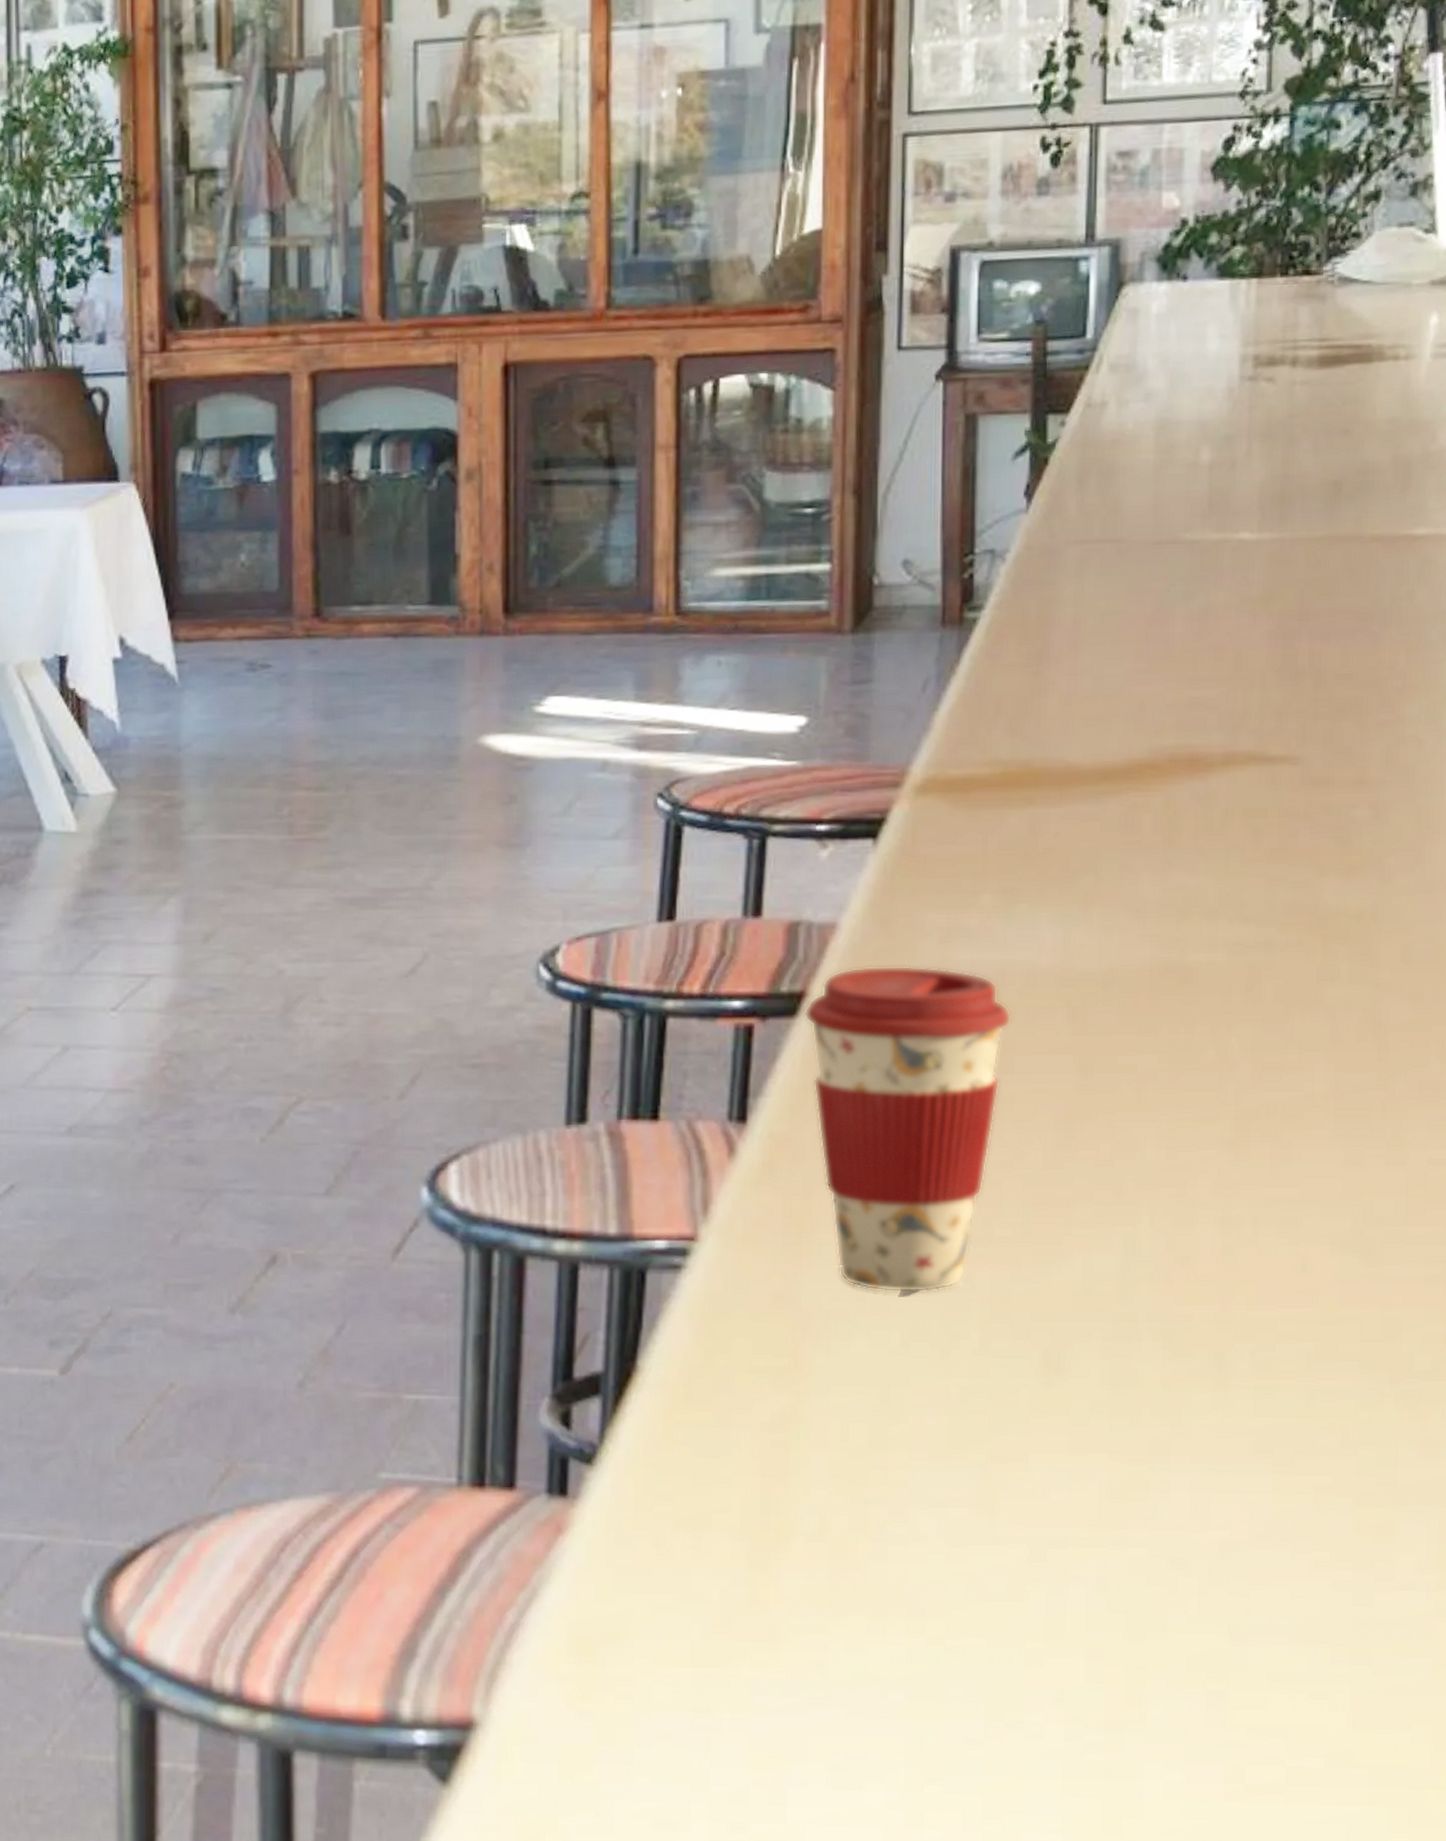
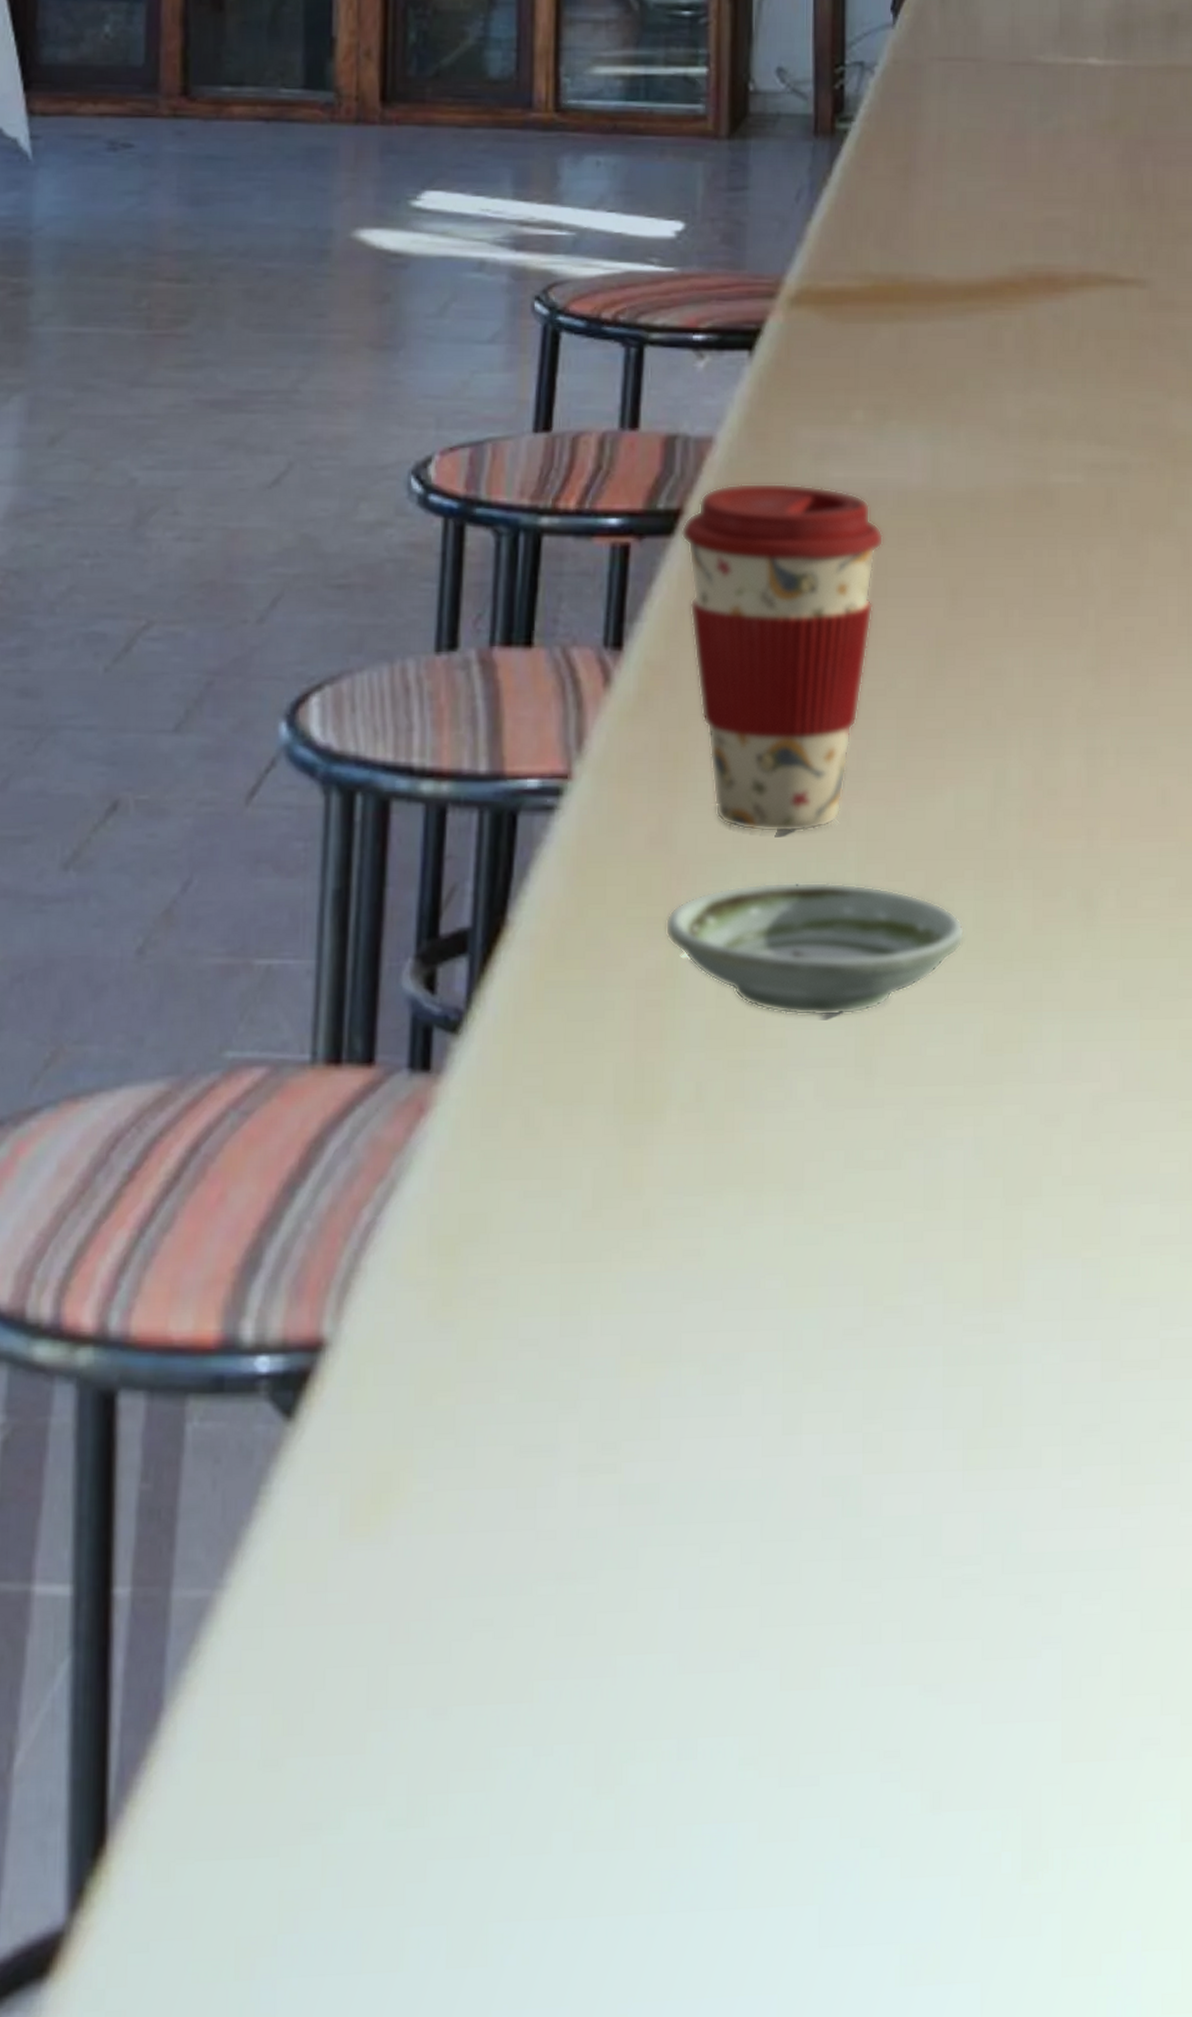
saucer: none [789,1338,1091,1461] -> present [665,881,965,1017]

